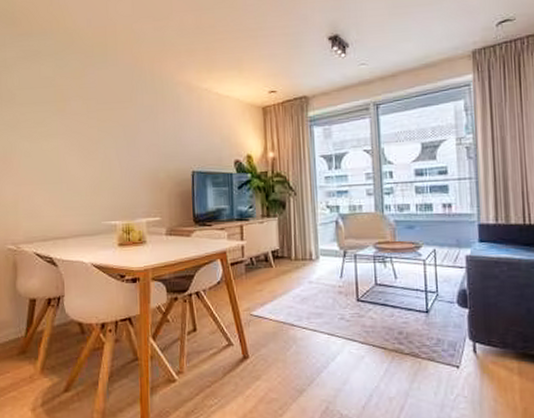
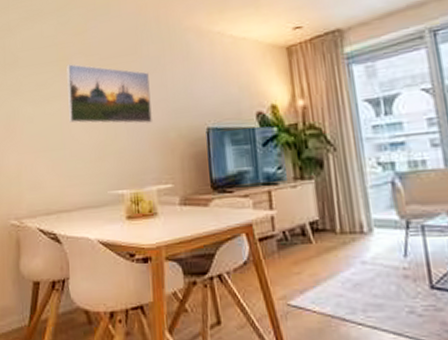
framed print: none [63,105,145,164] -> present [66,64,153,124]

